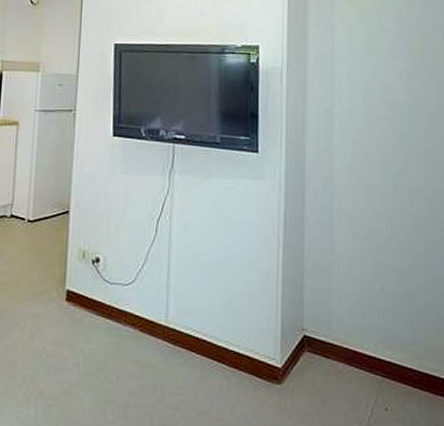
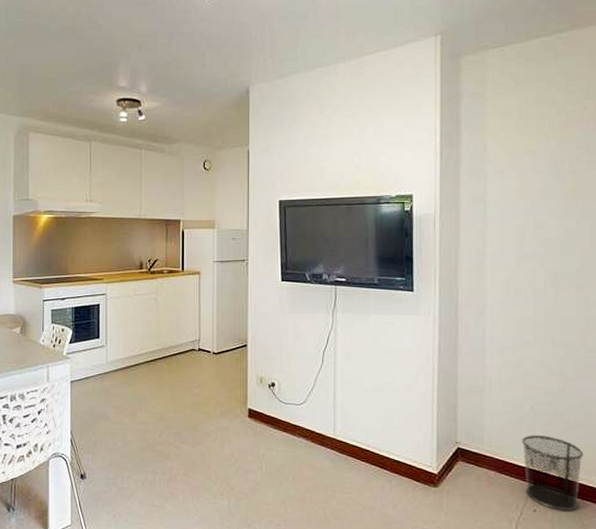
waste bin: none [371,319,435,409] -> present [521,435,583,512]

